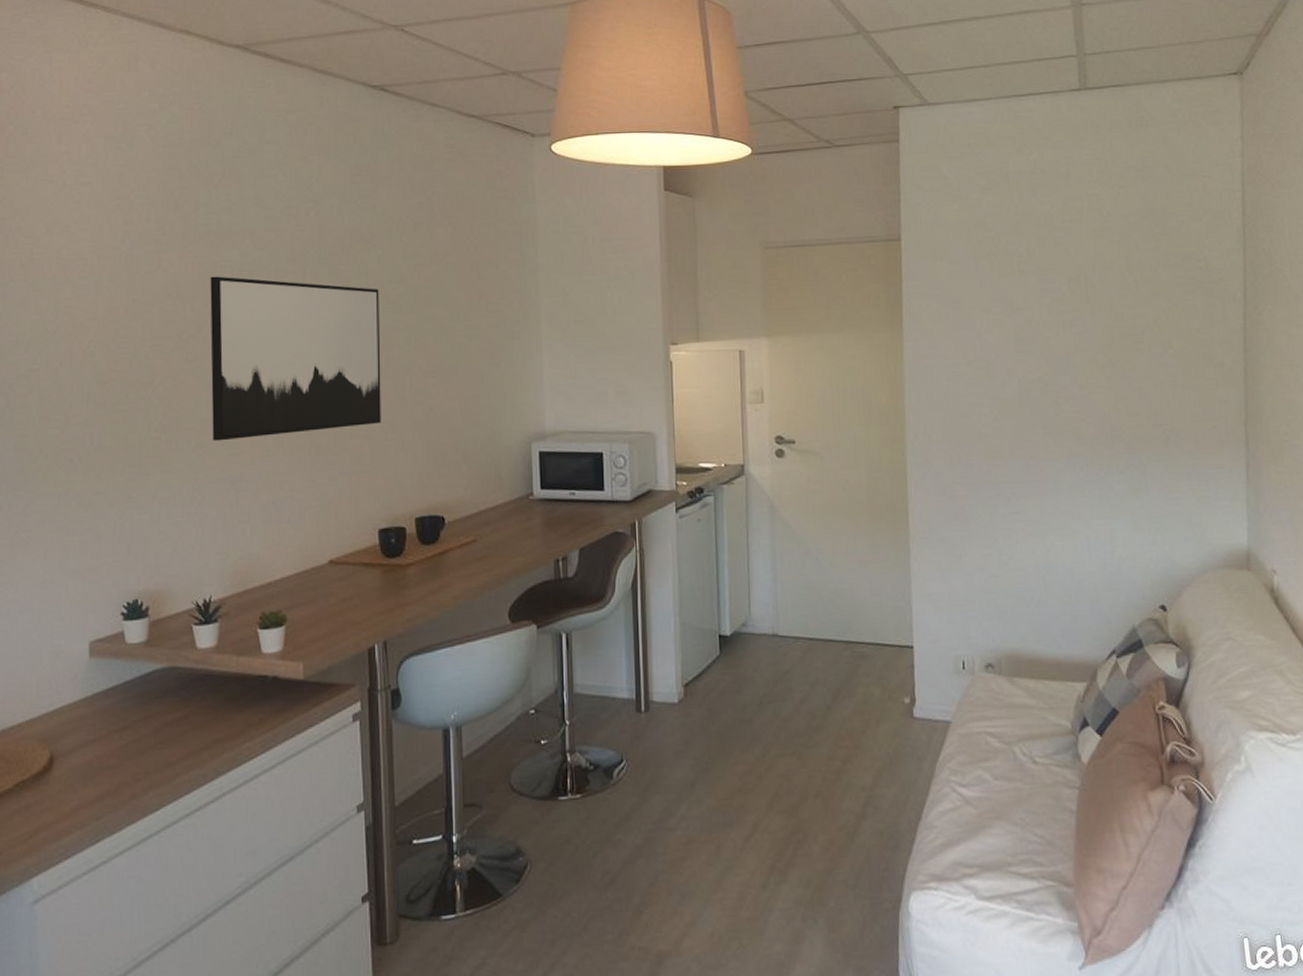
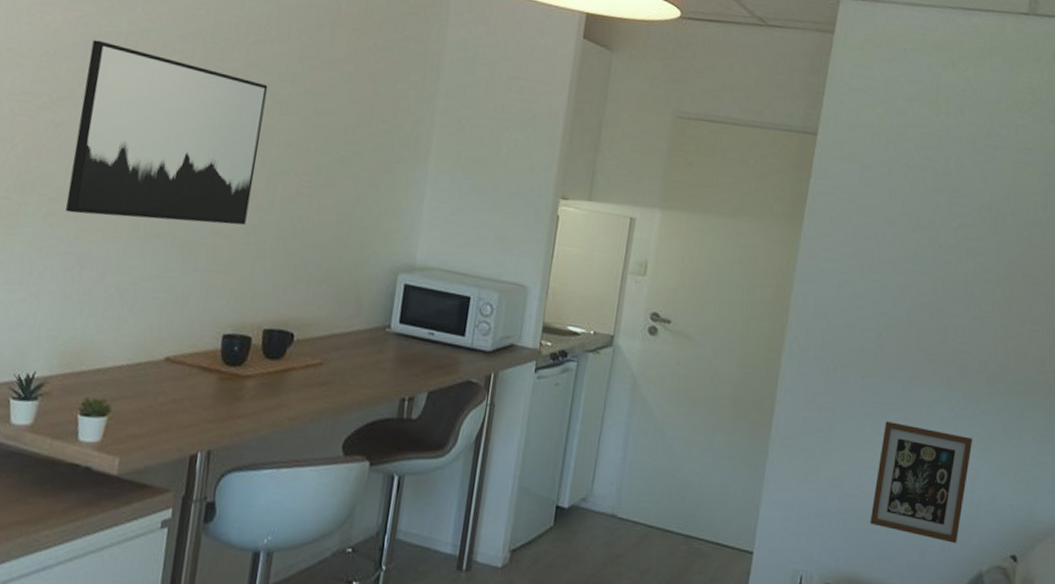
picture frame: none [1016,498,1106,604] -> present [870,421,973,544]

